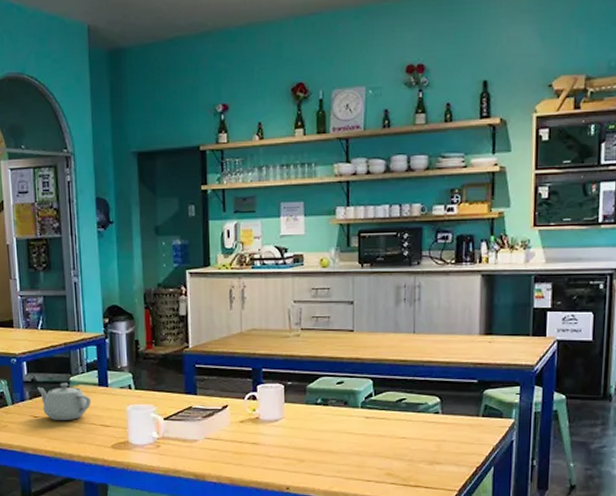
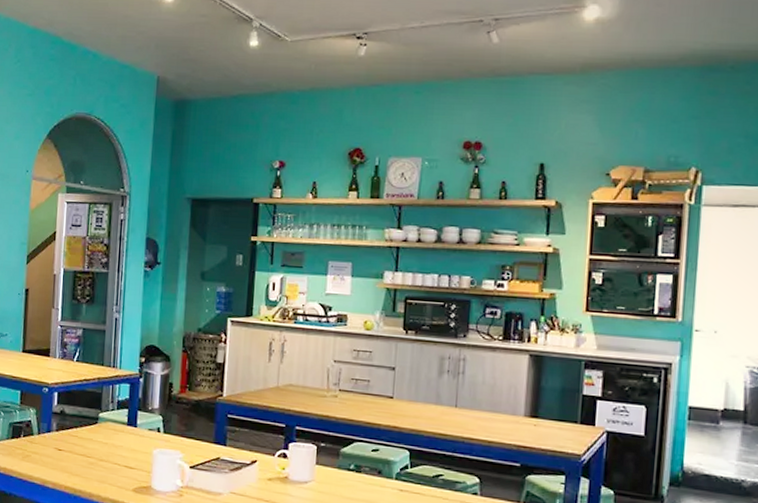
teapot: present [37,382,92,421] -> none [65,418,118,458]

